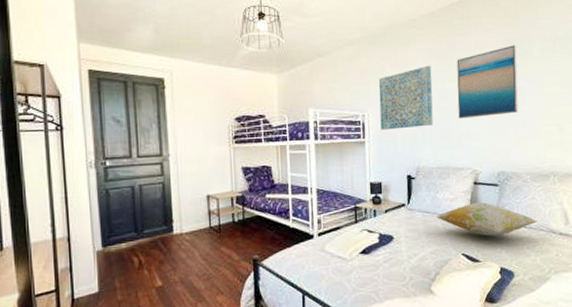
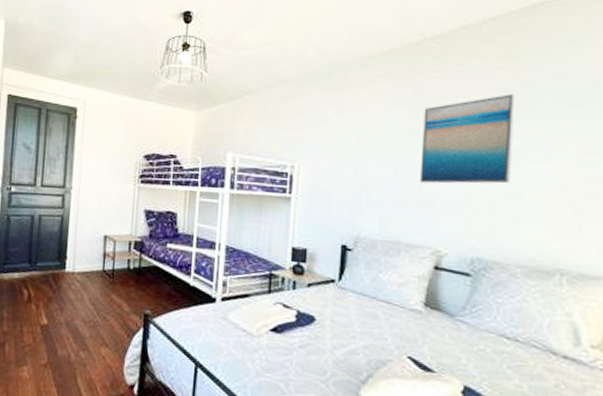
wall art: present [378,65,434,130] -> none [313,113,388,188]
decorative pillow: present [436,202,538,237] -> none [376,293,529,343]

